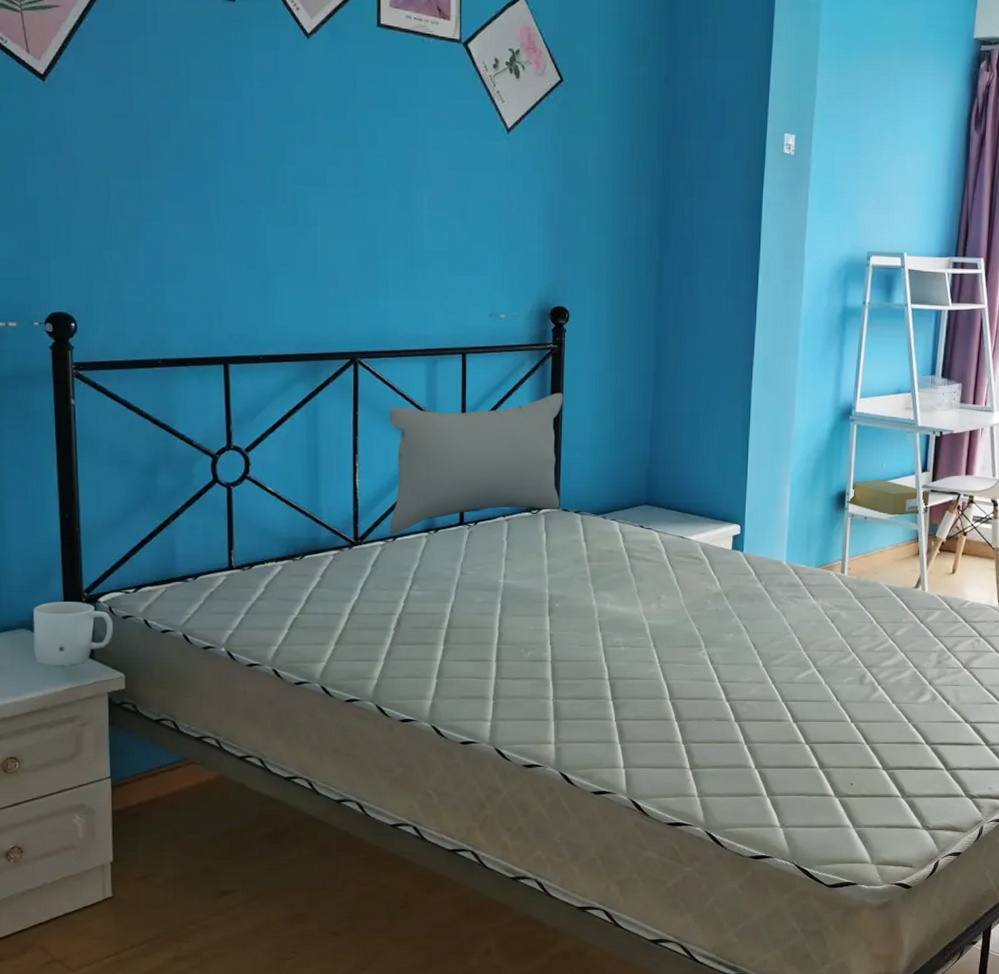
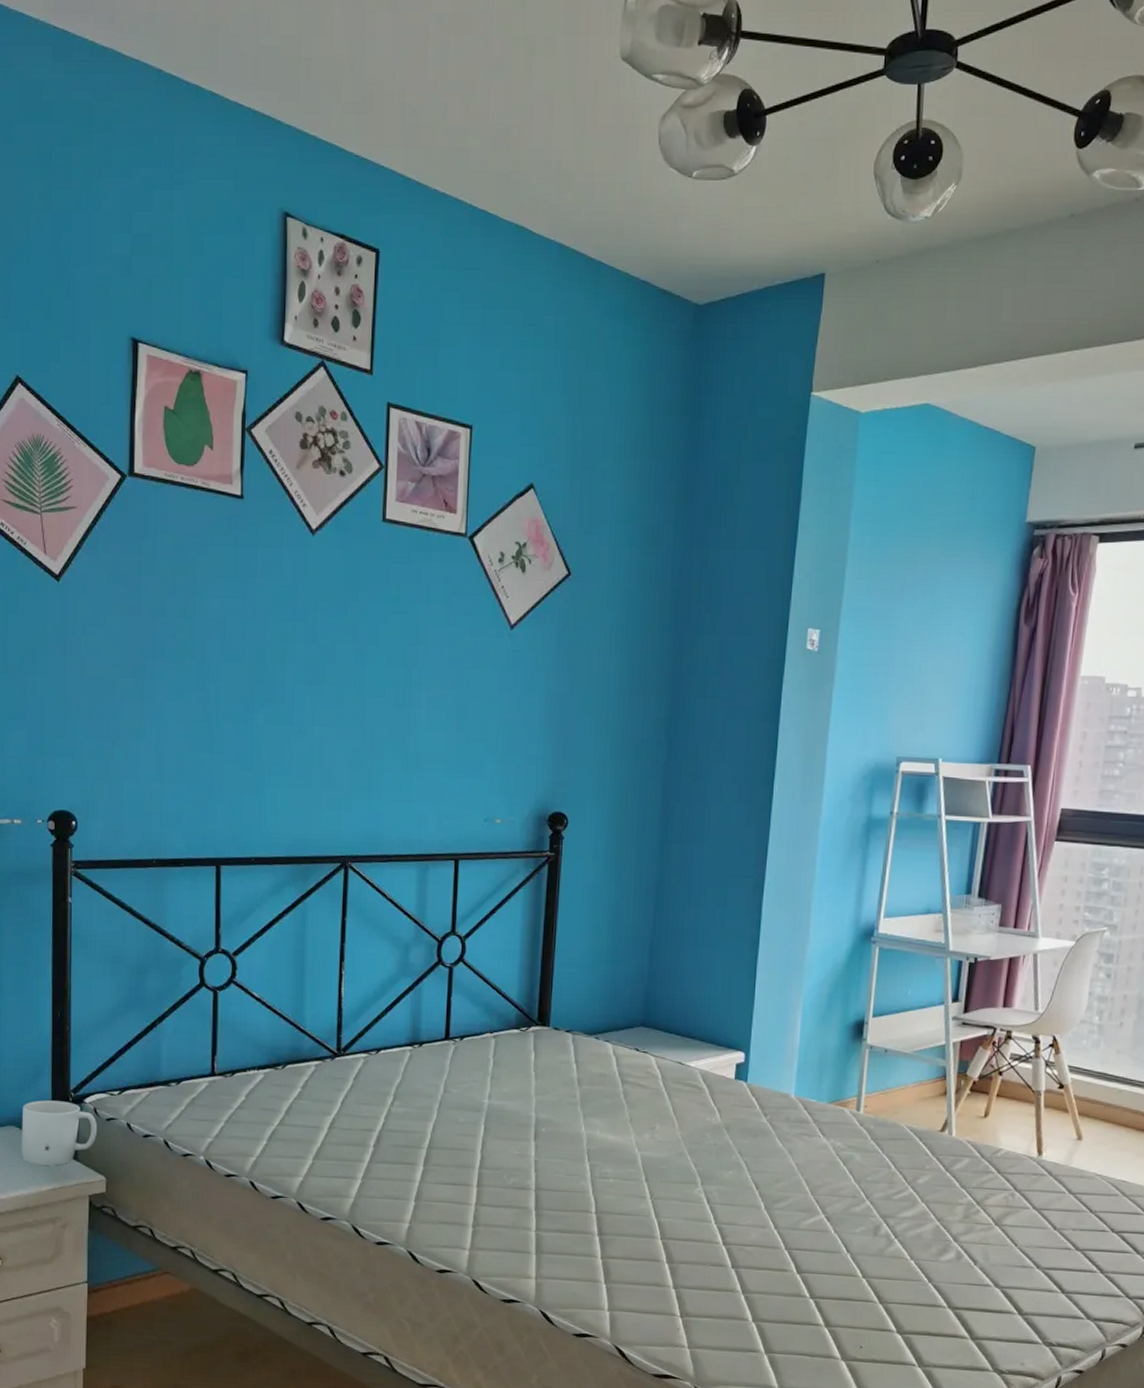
cushion: present [388,393,563,535] -> none [373,903,559,1047]
box: present [847,479,930,516] -> none [865,1008,961,1050]

